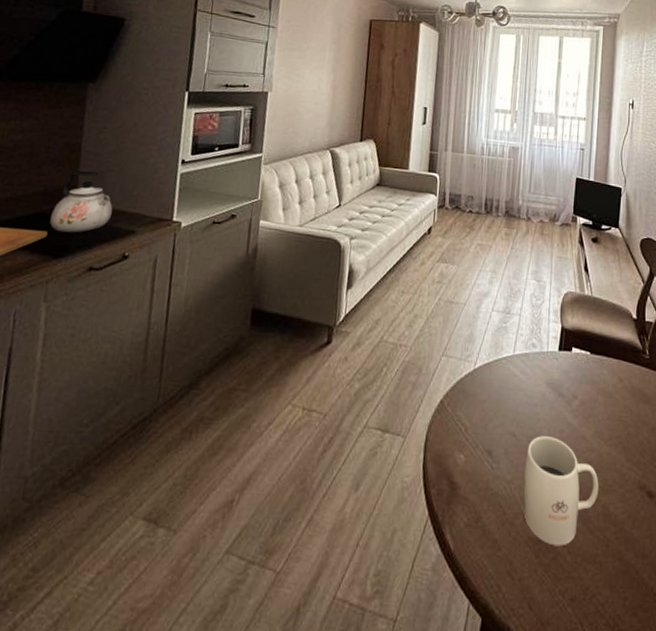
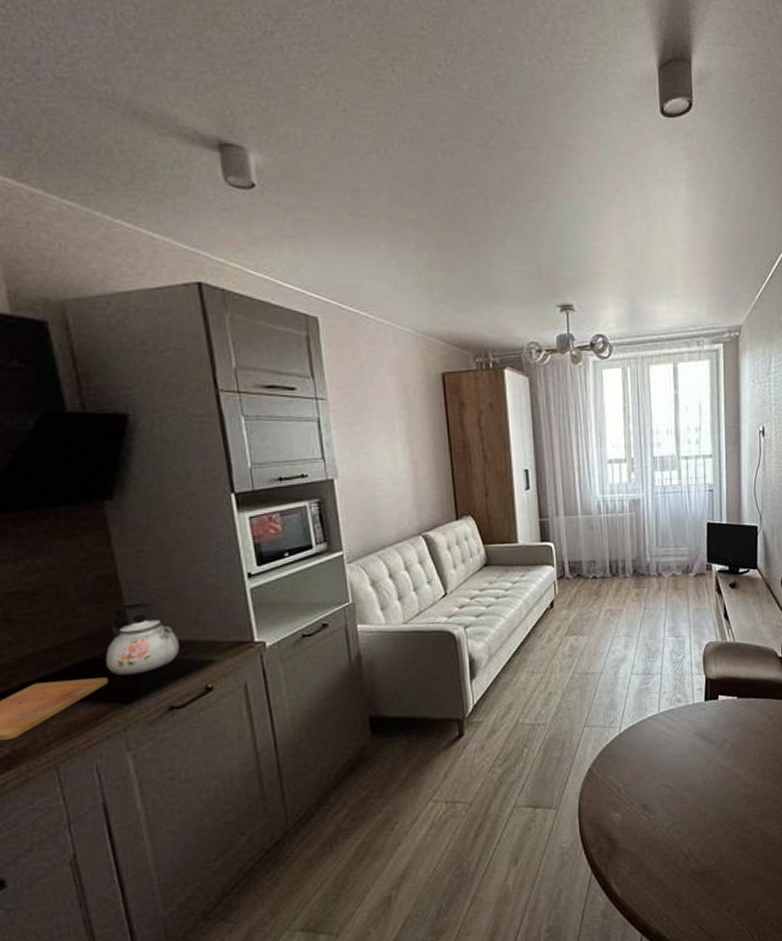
mug: present [523,436,599,547] -> none [681,781,756,874]

